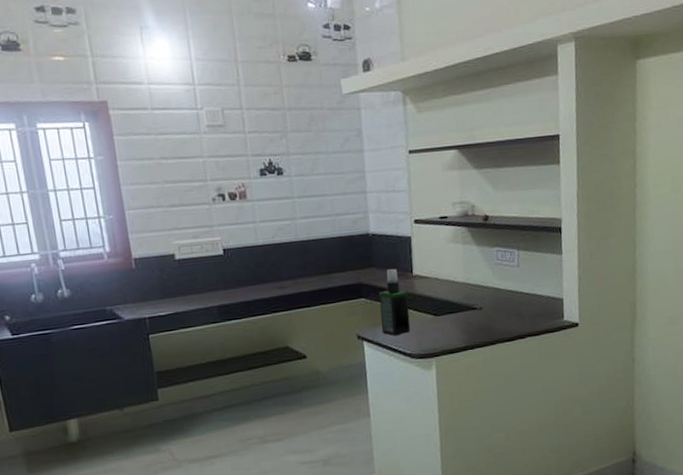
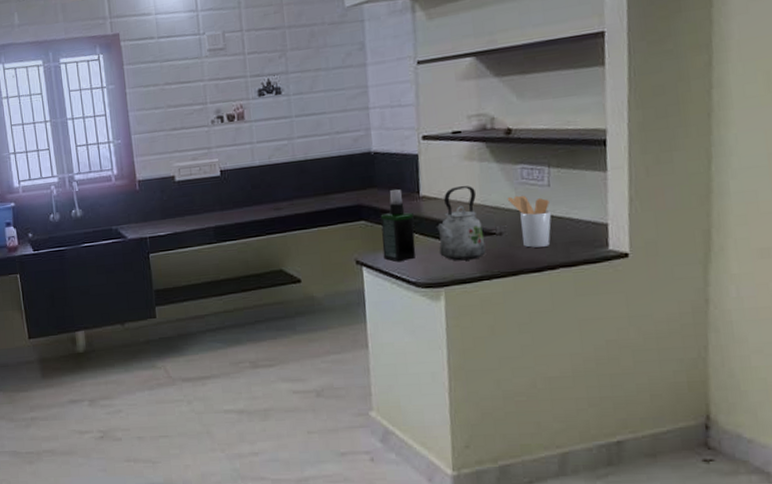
kettle: none [426,265,469,333] -> present [434,185,486,261]
utensil holder: none [485,274,521,320] -> present [507,195,552,248]

